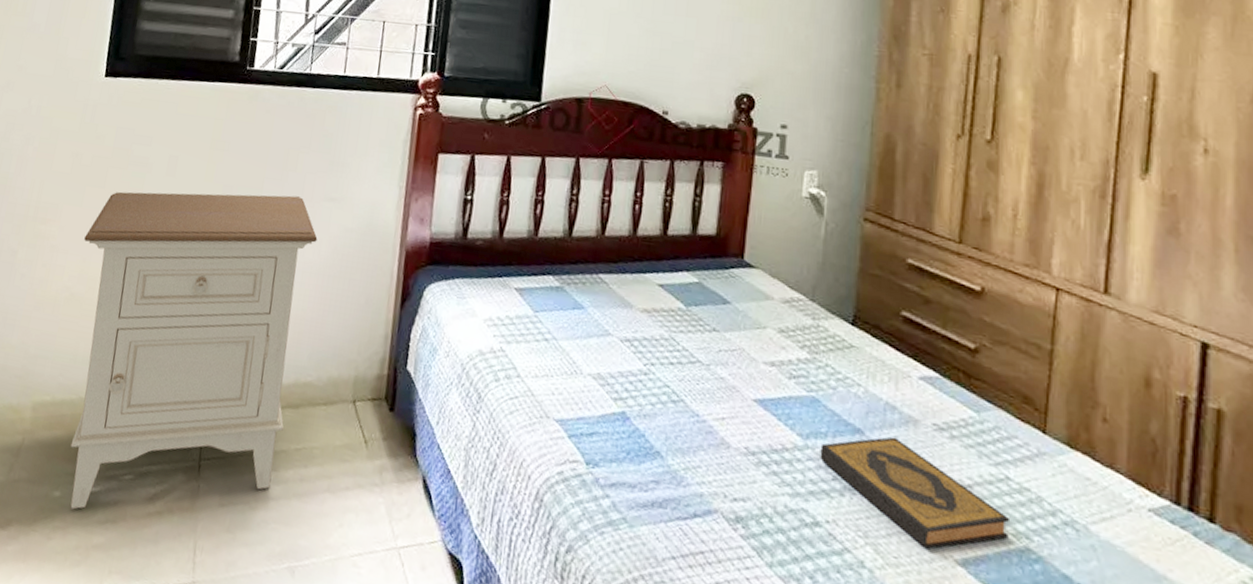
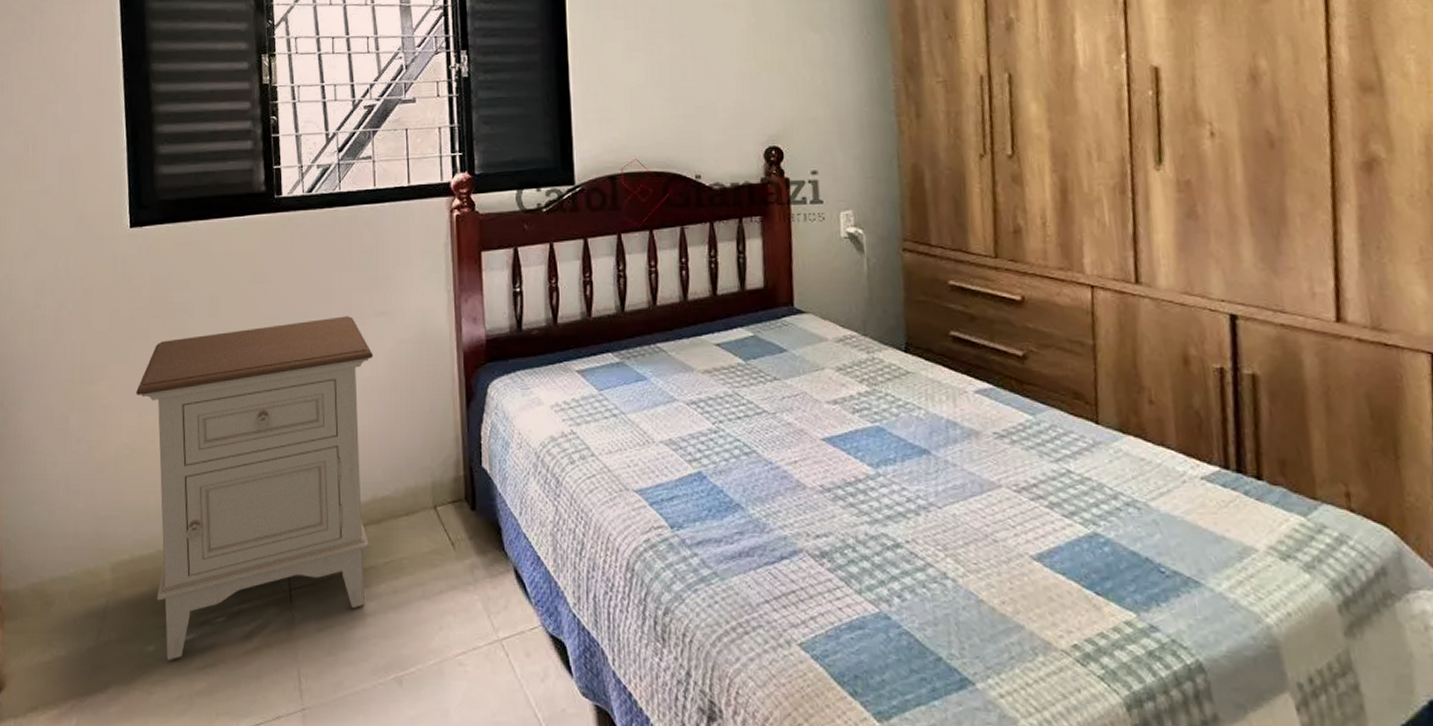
hardback book: present [820,436,1011,549] -> none [891,451,1077,550]

